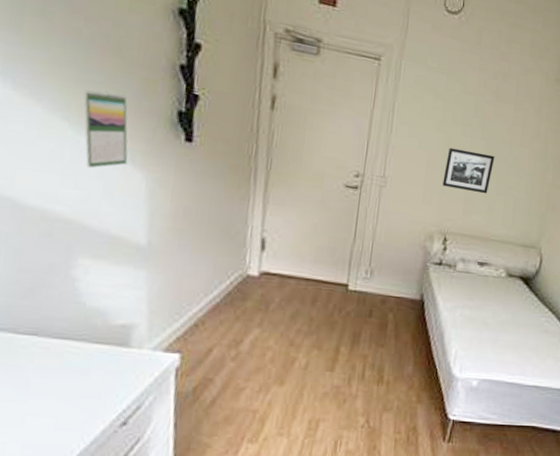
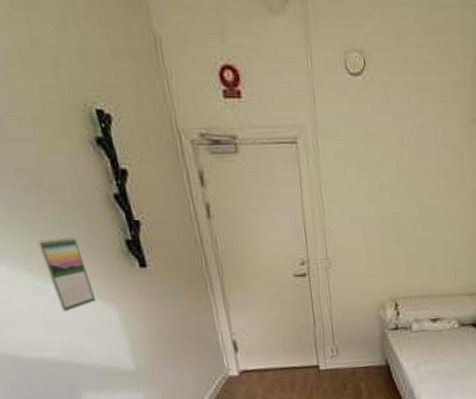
picture frame: present [442,147,495,194] -> none [381,213,427,255]

